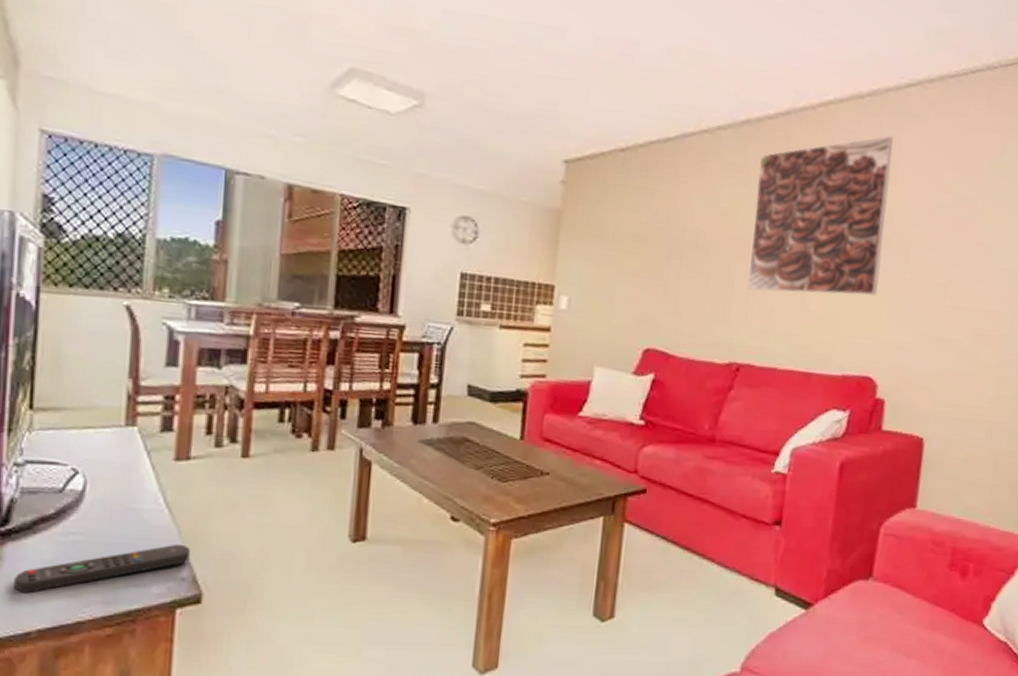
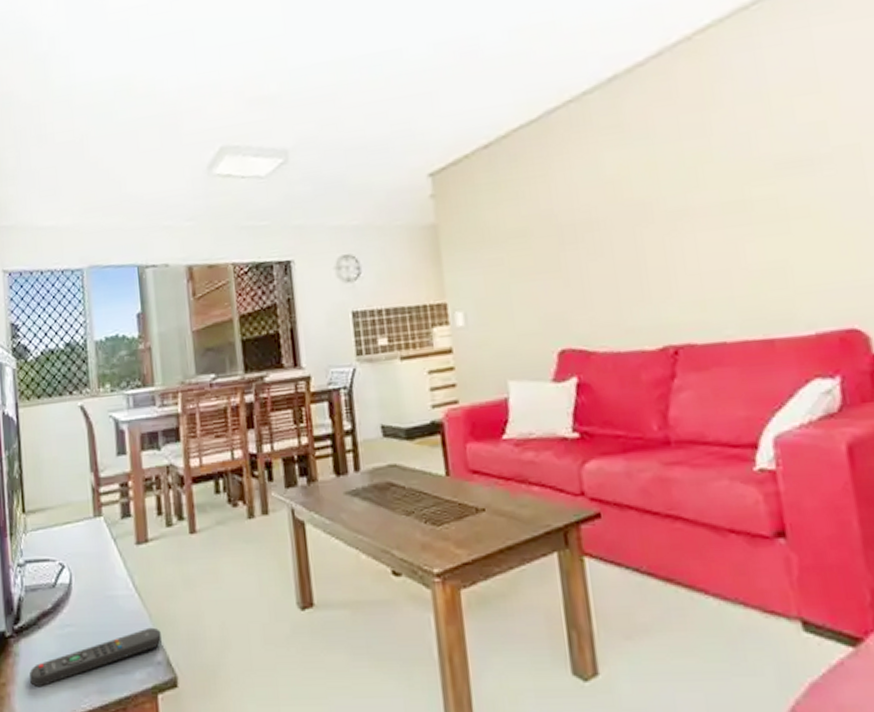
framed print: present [746,135,893,296] -> none [640,38,834,259]

